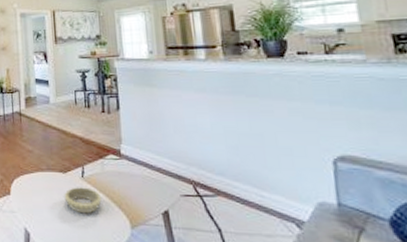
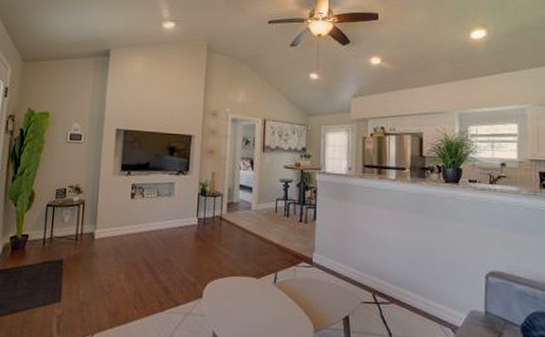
decorative bowl: present [64,187,102,214] -> none [255,292,290,318]

